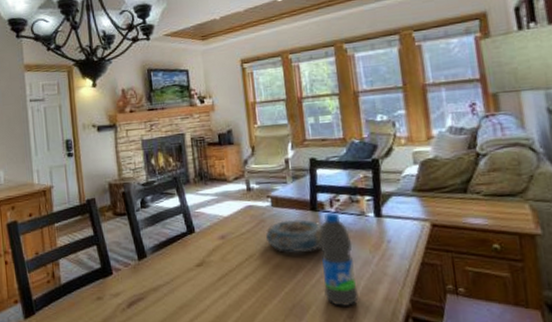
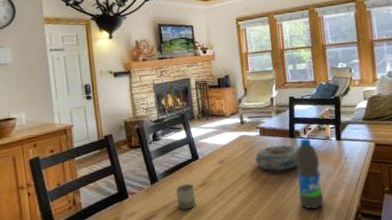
cup: none [168,262,192,295] -> present [176,183,196,210]

